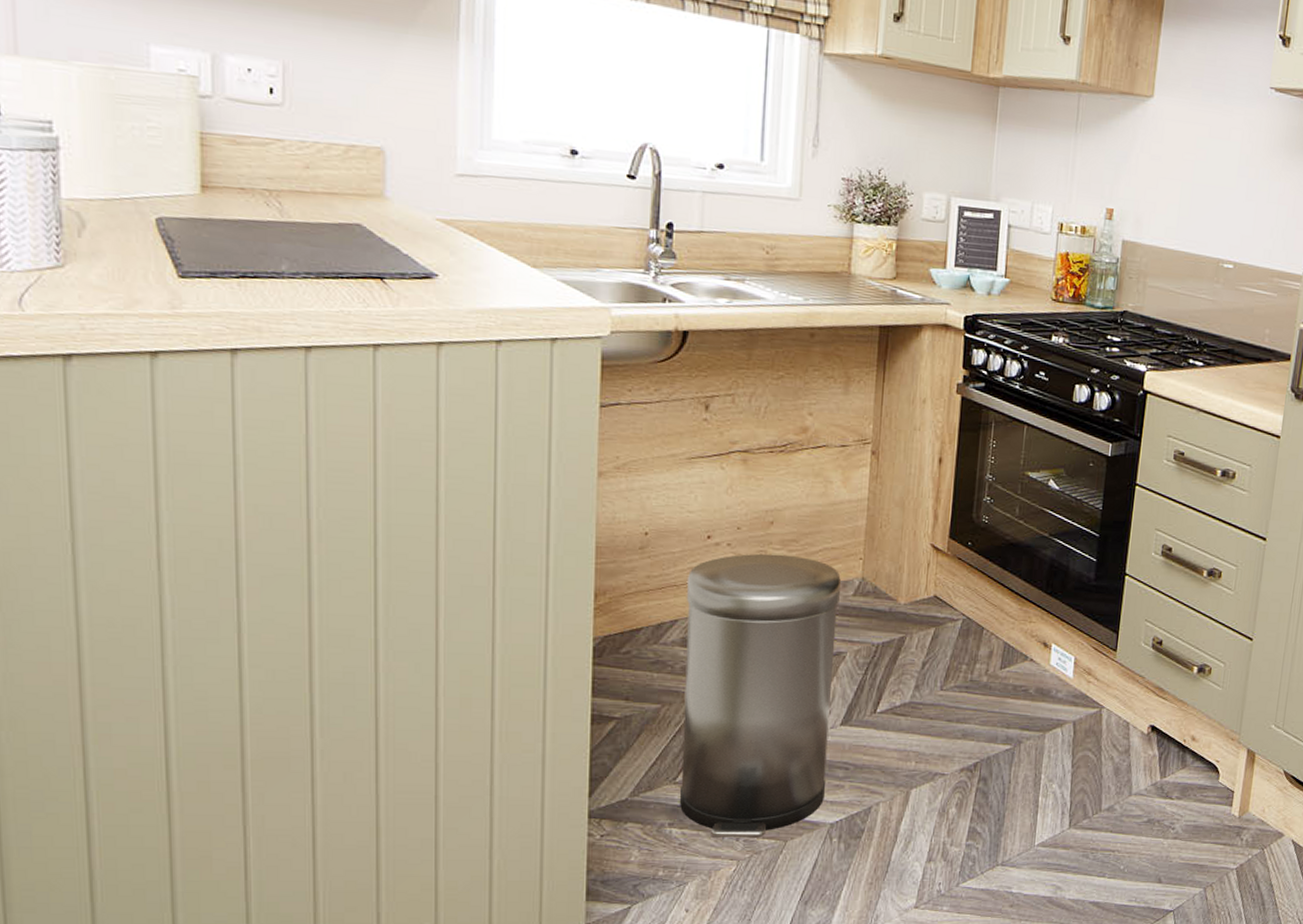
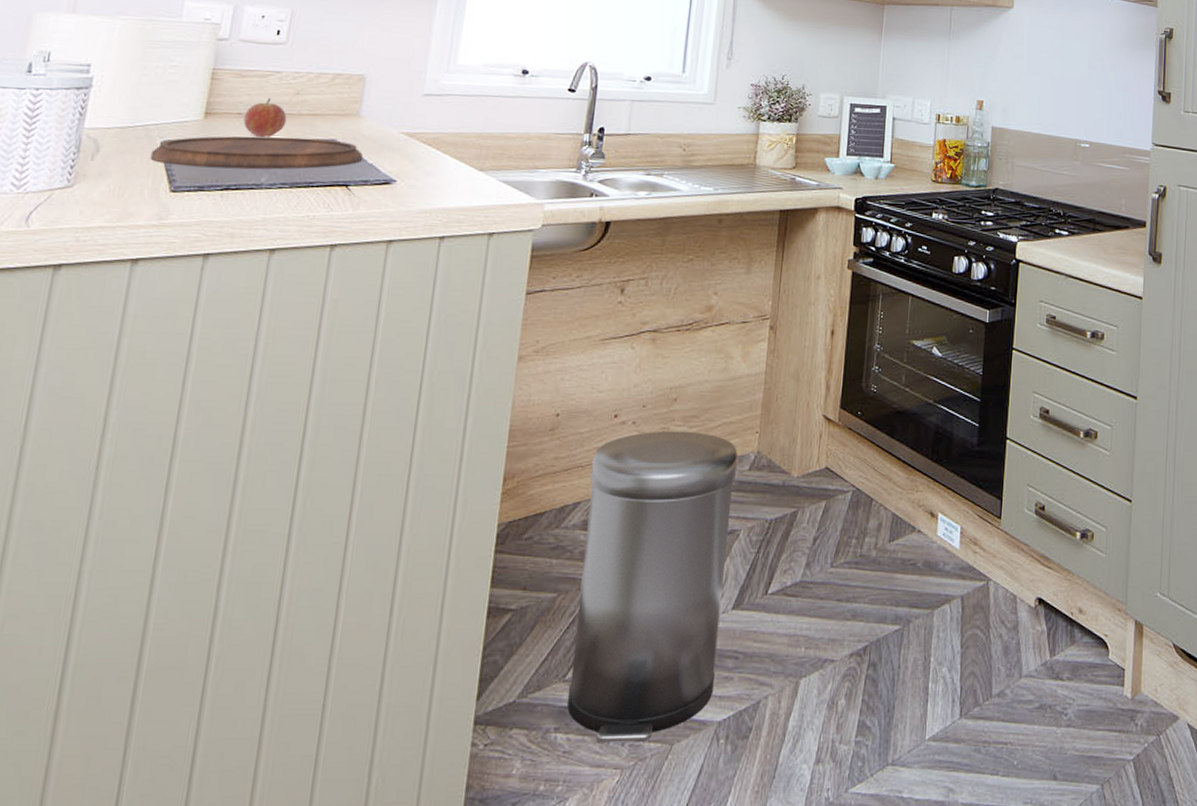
cutting board: none [146,214,395,258] -> present [150,135,363,170]
fruit: none [248,172,299,218] -> present [243,98,287,137]

